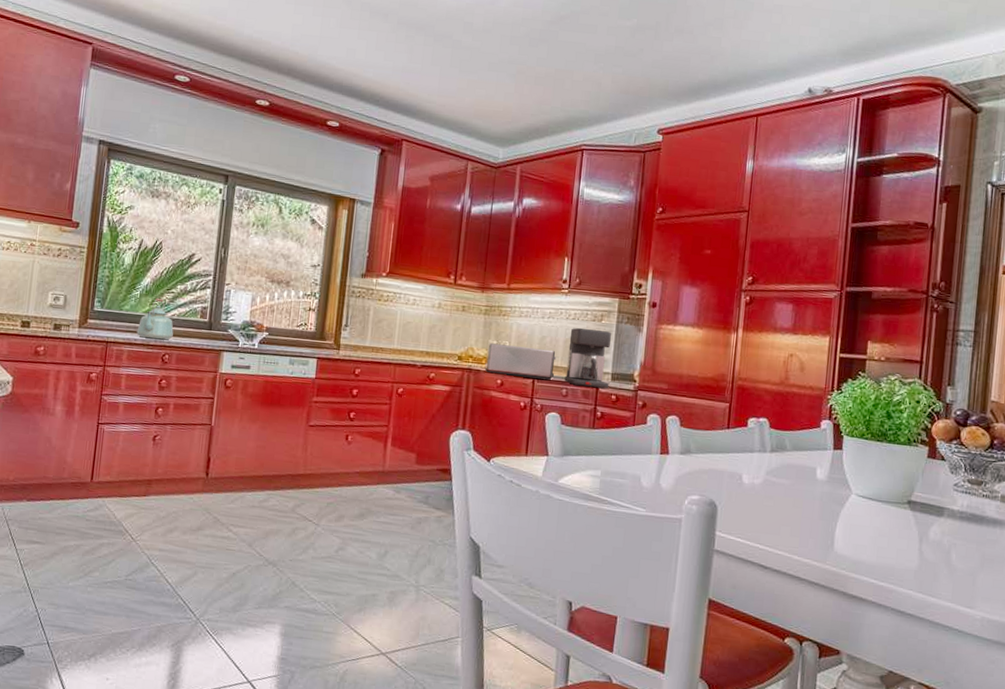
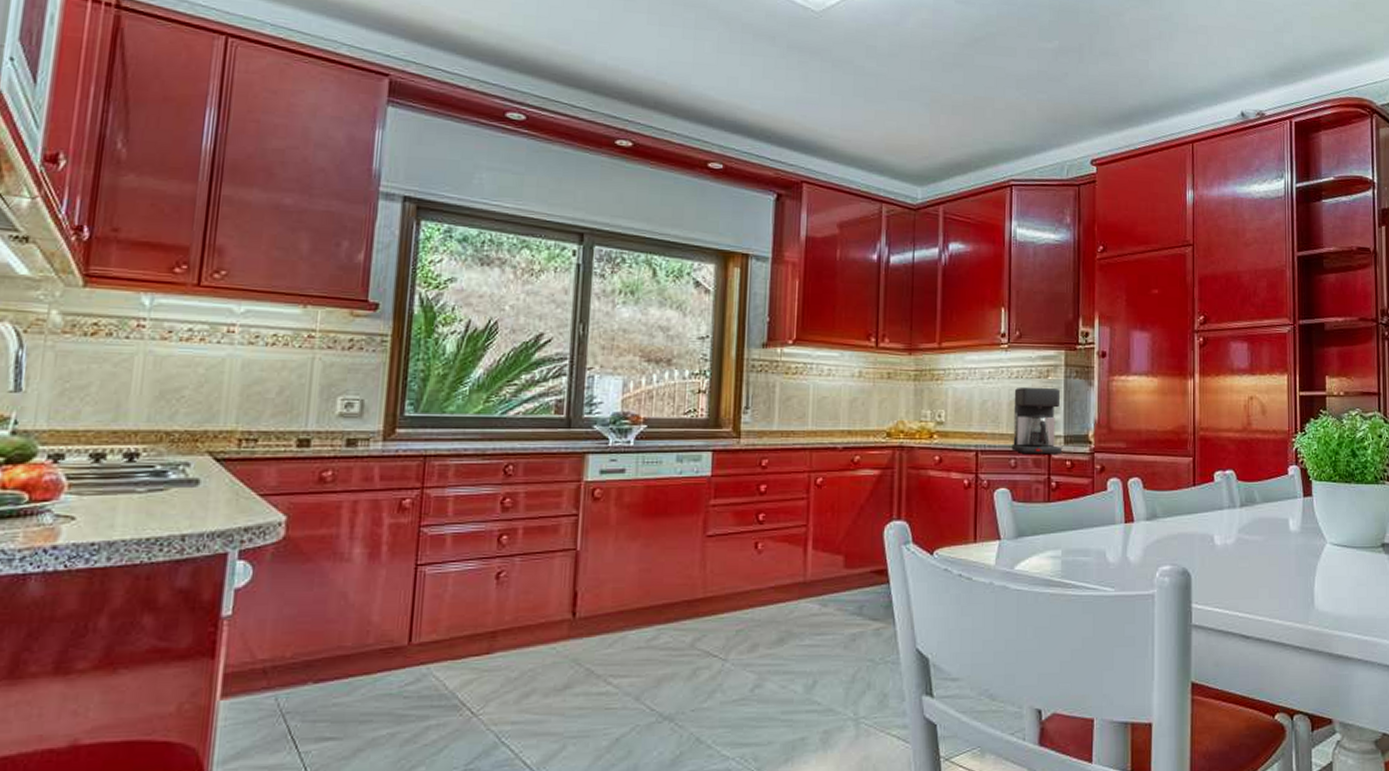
kettle: present [136,297,174,340] -> none [466,392,519,446]
toaster: present [484,343,557,381] -> none [919,414,1001,452]

